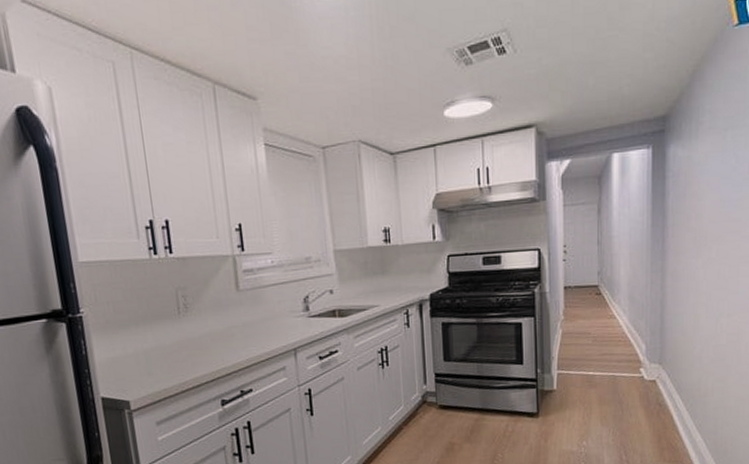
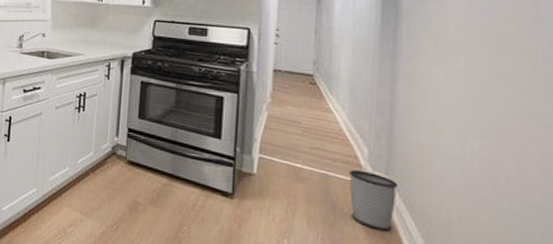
wastebasket: none [632,365,669,413] -> present [349,170,398,232]

